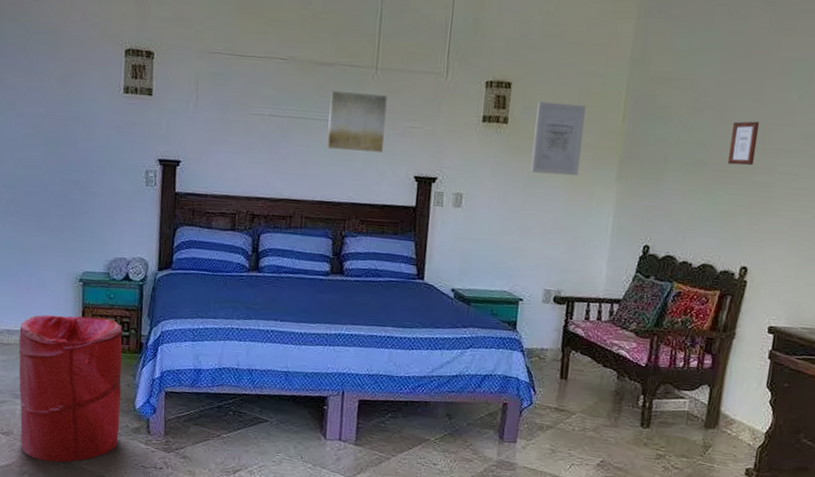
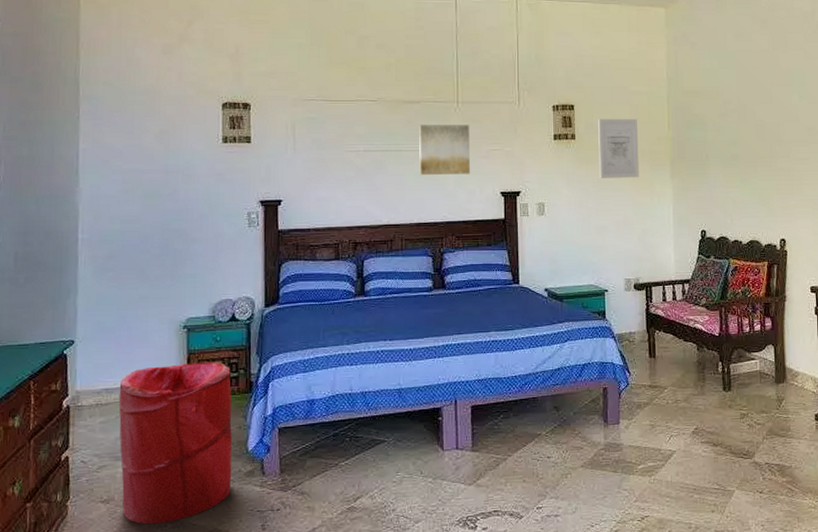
picture frame: present [728,121,760,166] -> none [754,120,776,156]

